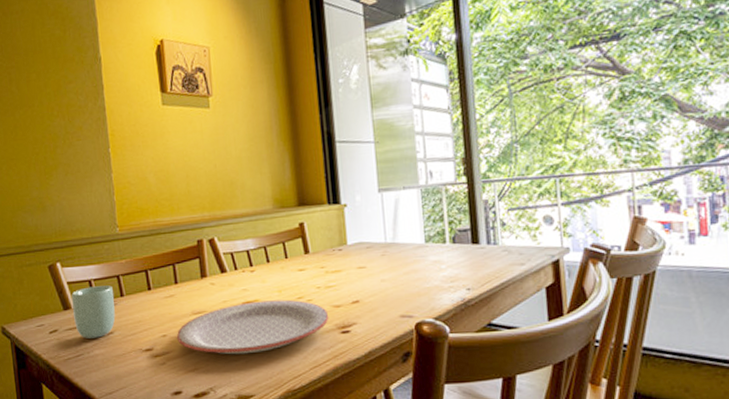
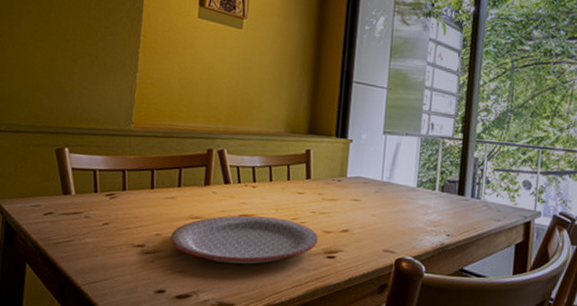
cup: present [71,285,116,339] -> none [71,176,117,227]

